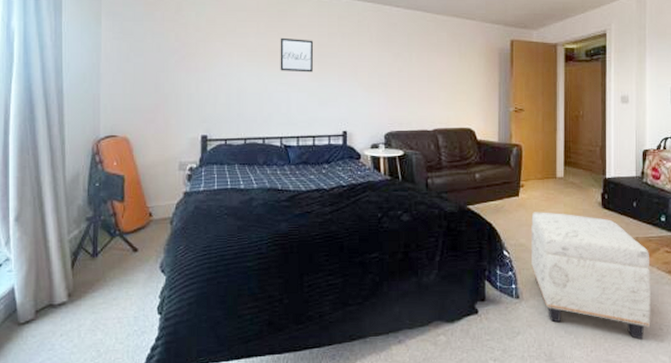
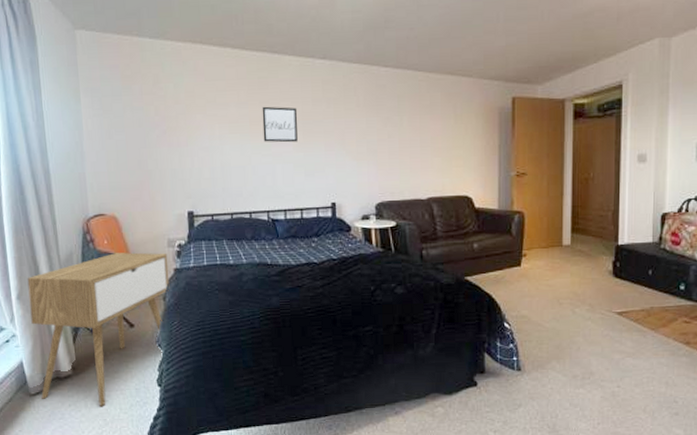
nightstand: none [28,175,178,336] -> present [27,252,170,406]
ottoman: present [531,212,651,340] -> none [534,282,666,413]

